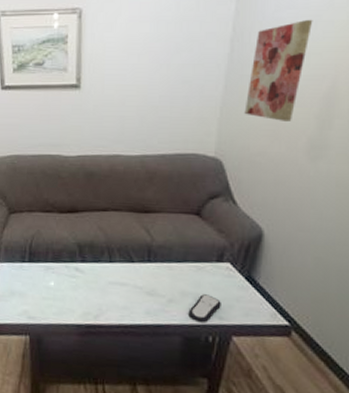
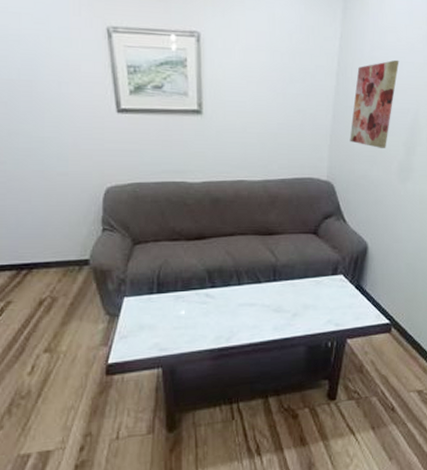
remote control: present [188,294,221,323] -> none [310,305,337,331]

